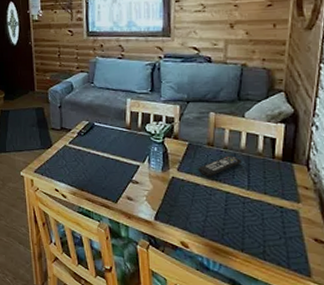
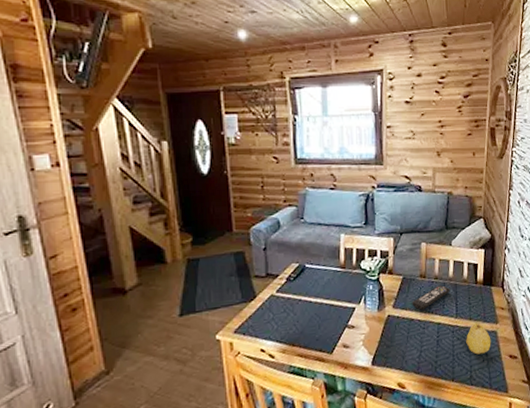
fruit: none [259,199,291,231] -> present [466,323,491,355]

